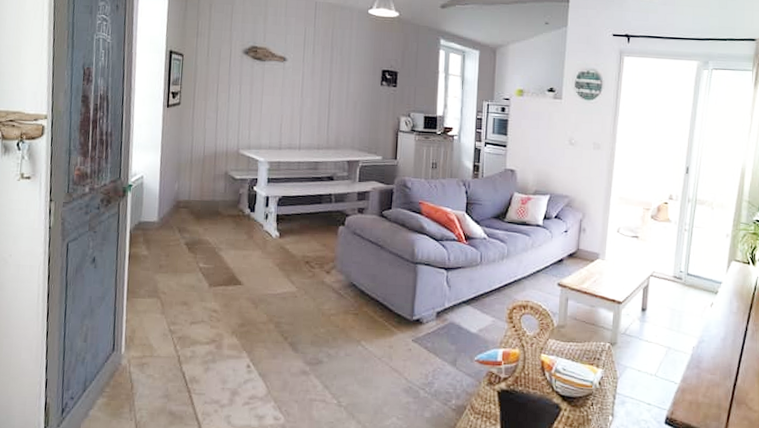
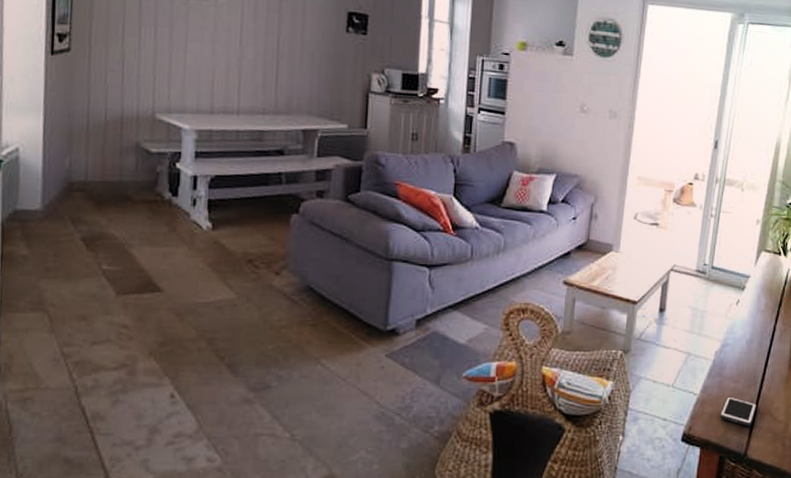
cell phone: none [698,386,732,414] -> present [719,396,756,427]

